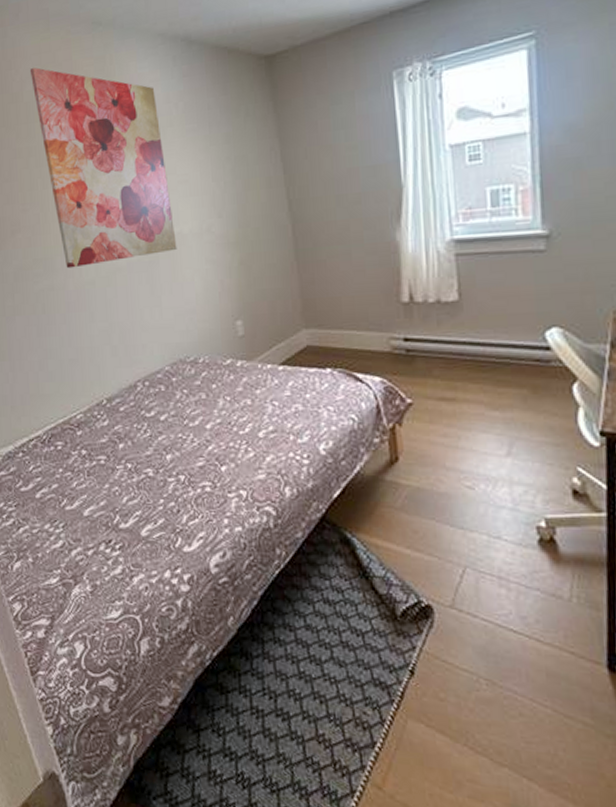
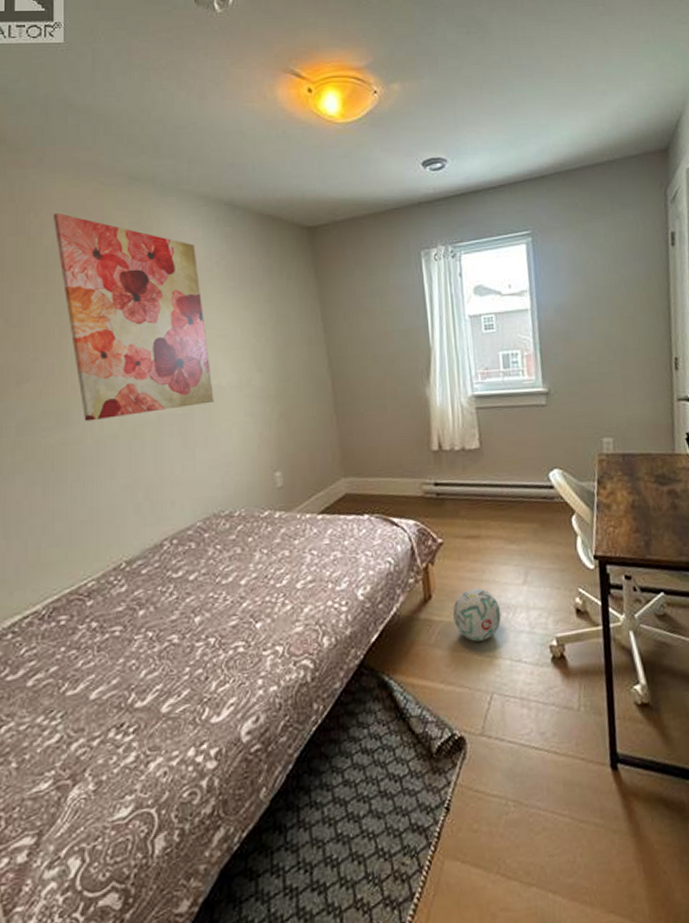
ball: none [422,455,479,511] -> present [453,588,502,642]

